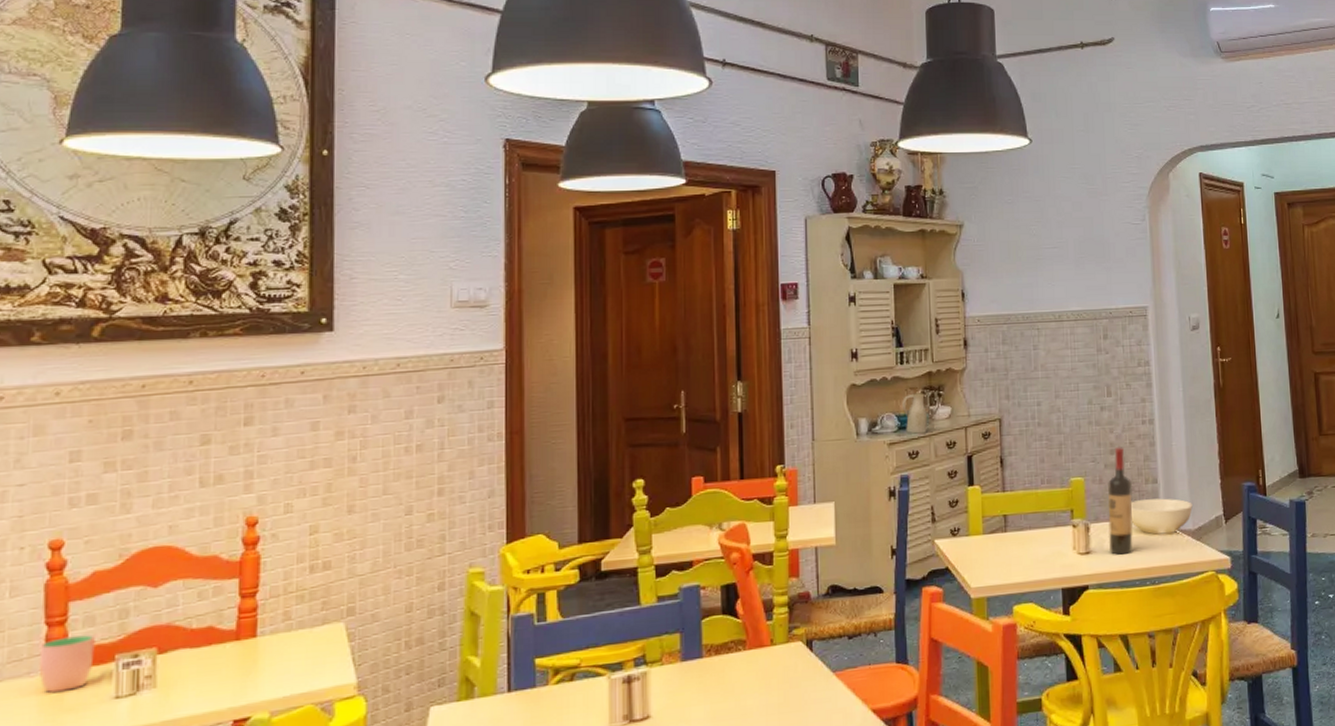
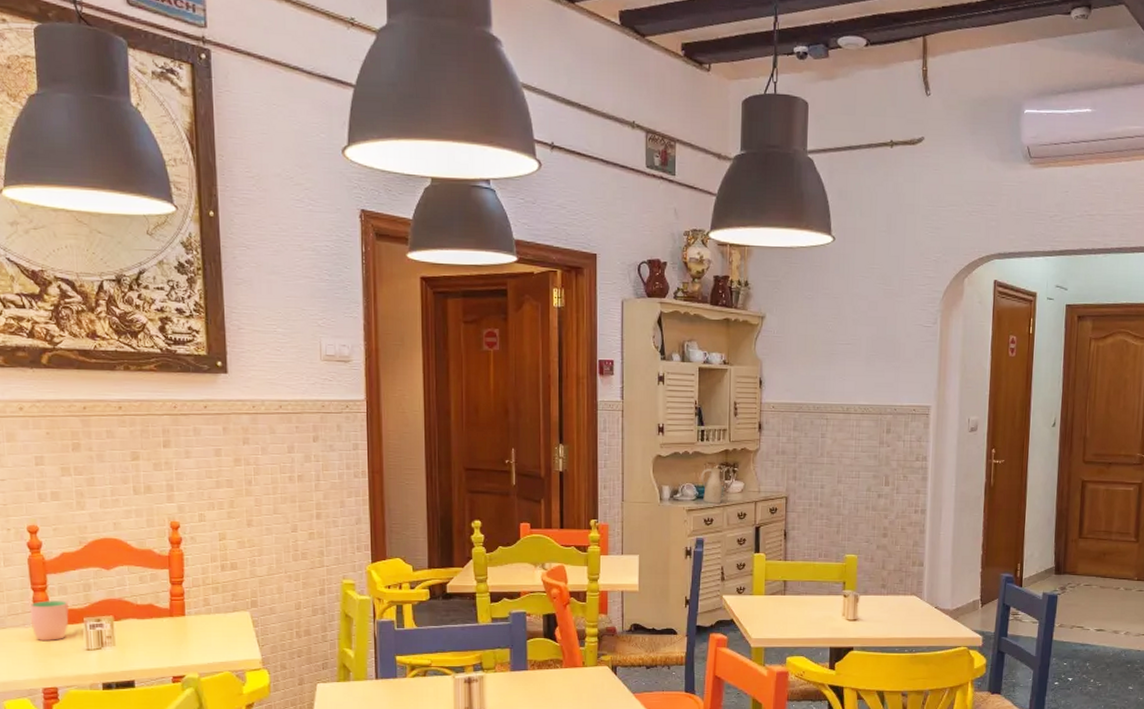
wine bottle: present [1108,446,1134,555] -> none [874,530,901,624]
bowl: present [1130,498,1193,535] -> none [896,579,953,611]

